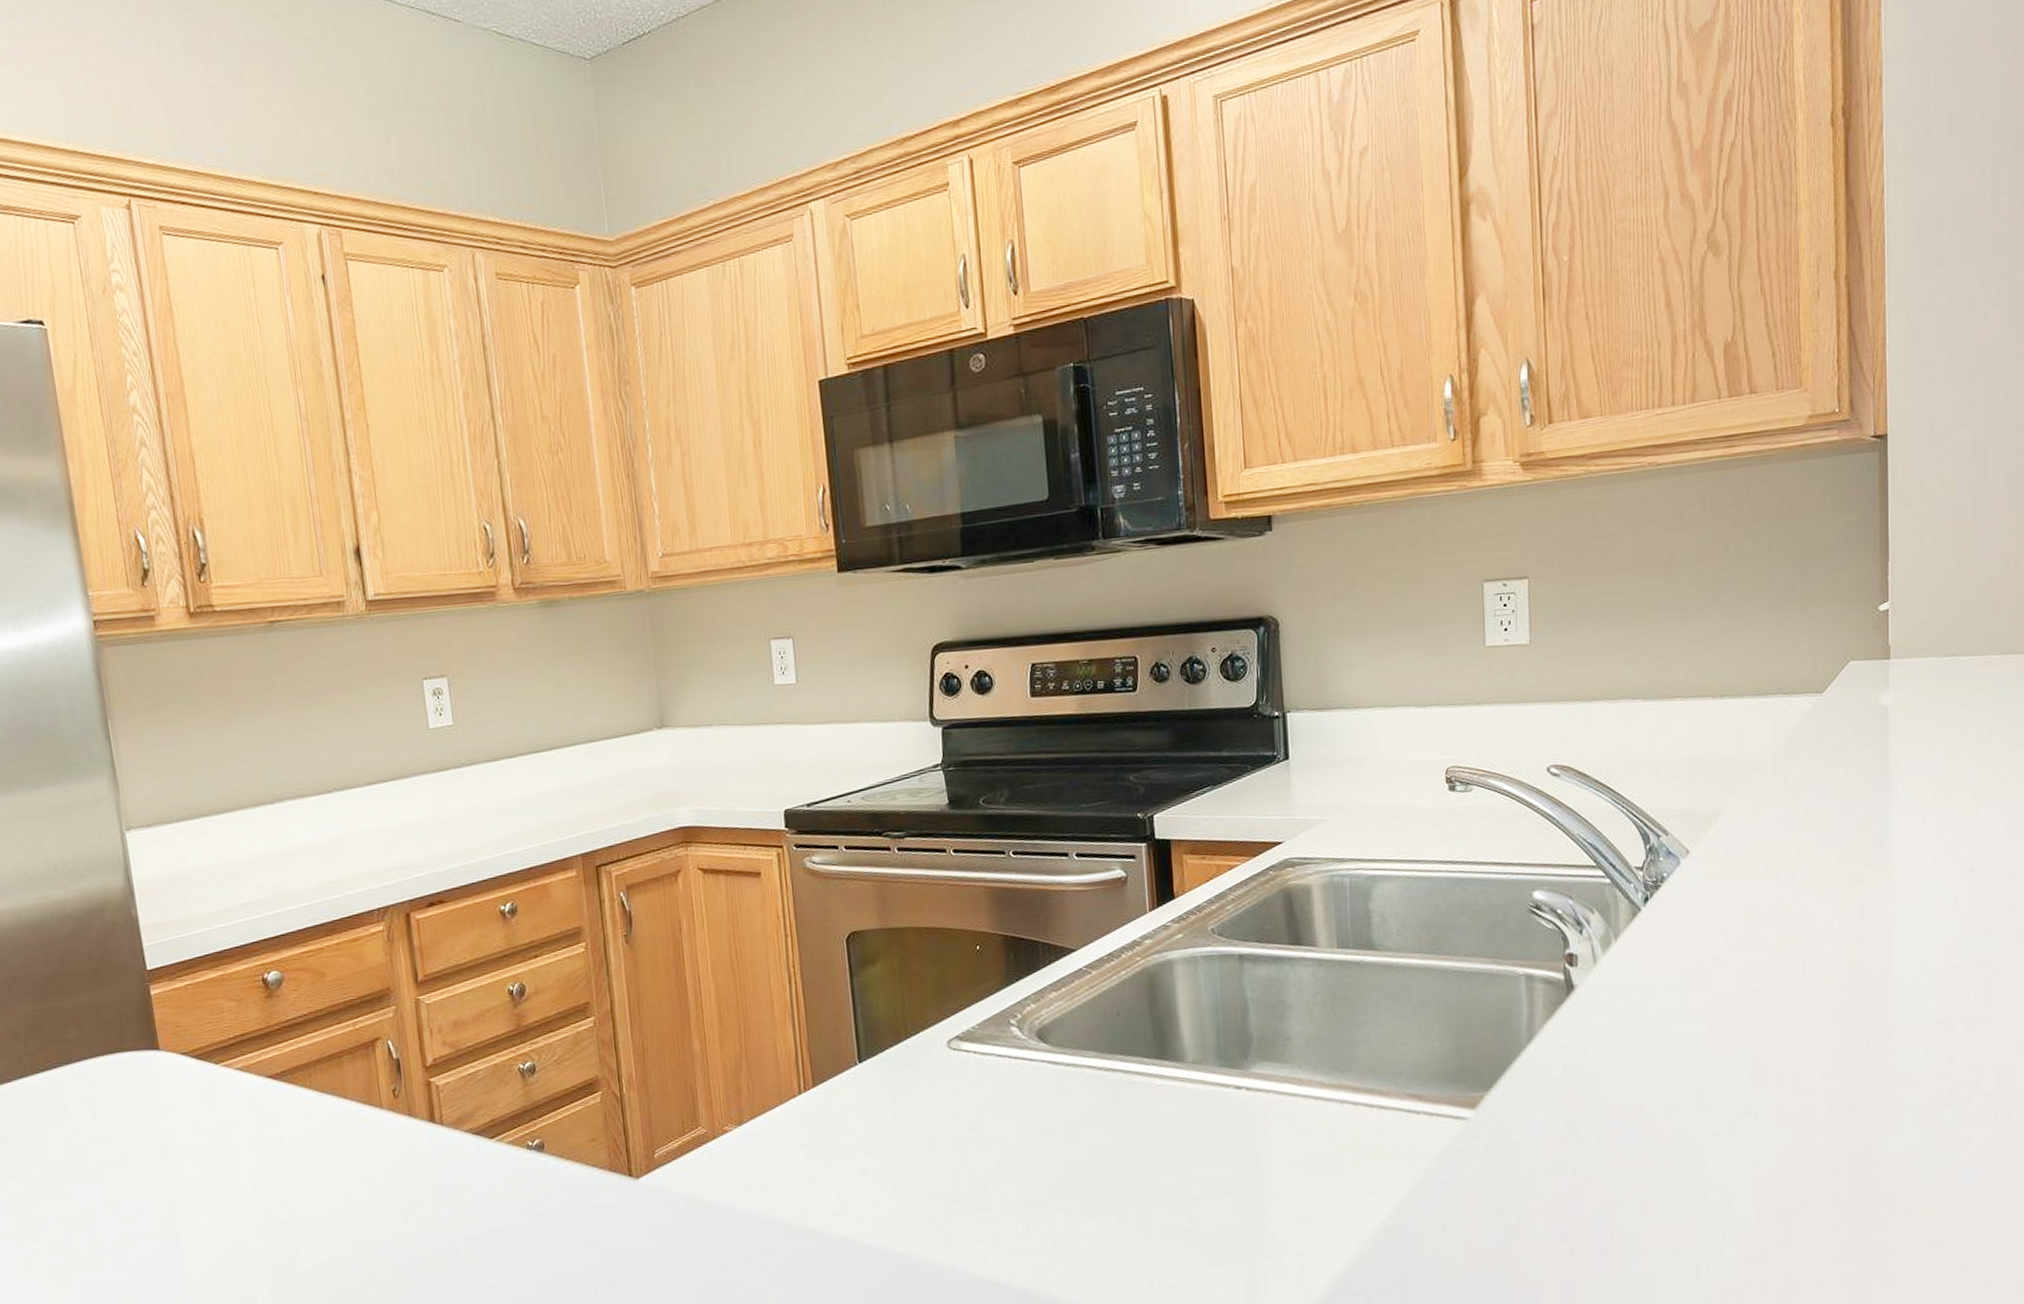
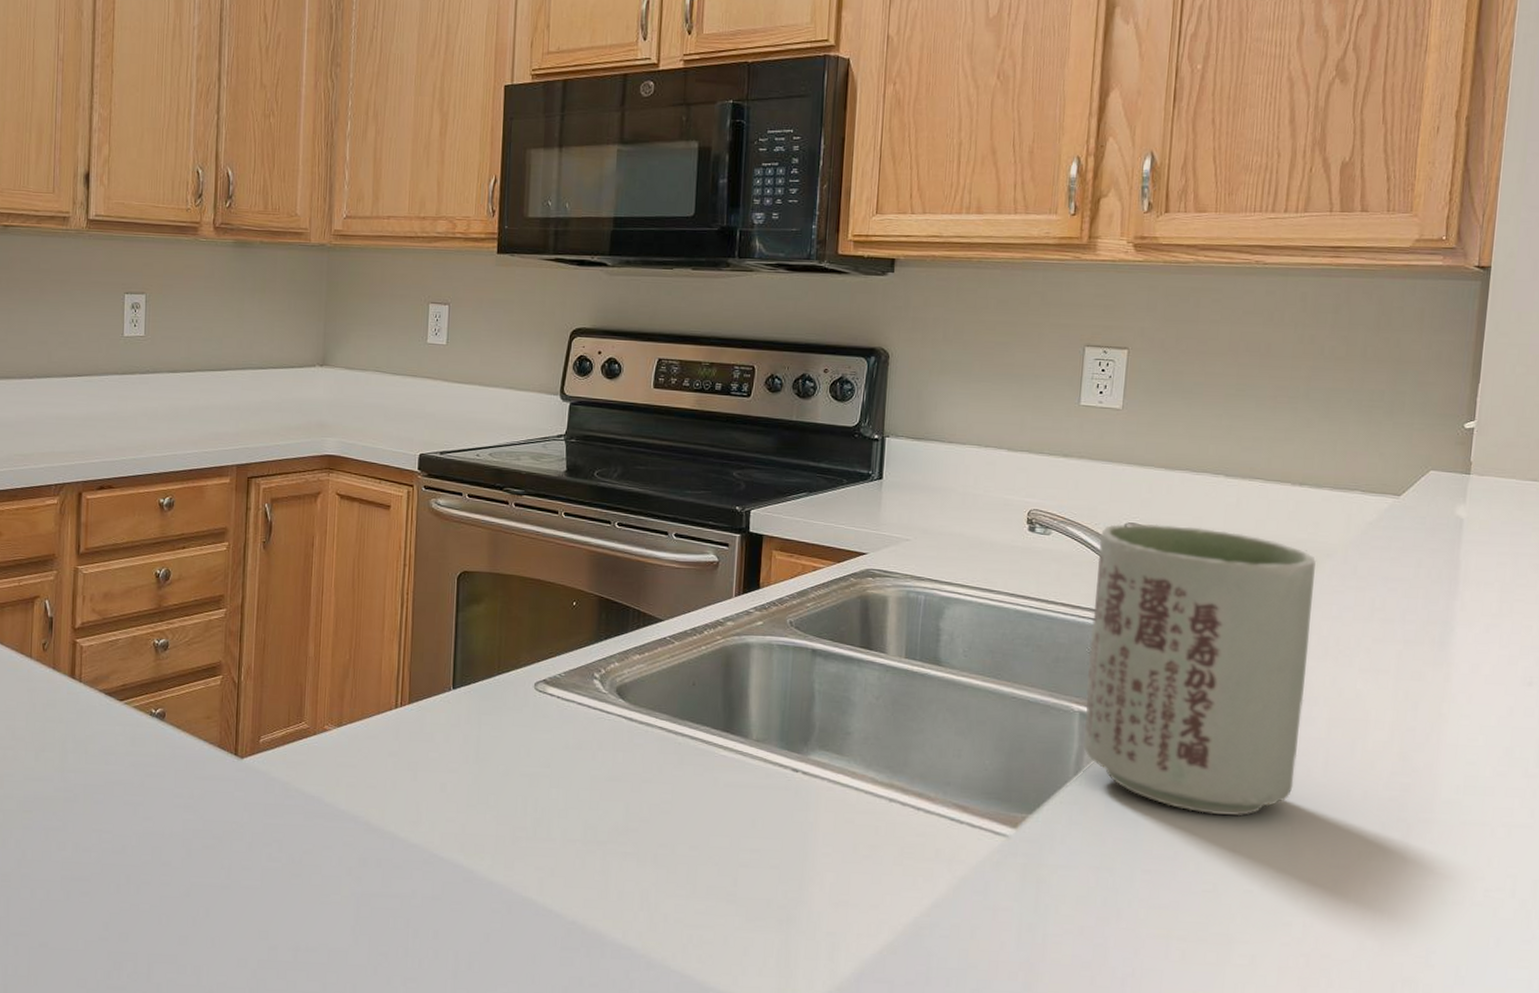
cup: none [1524,758,1750,1060] -> present [1083,524,1317,816]

